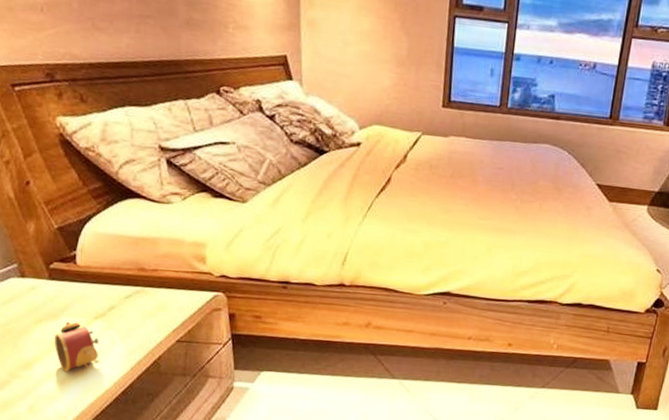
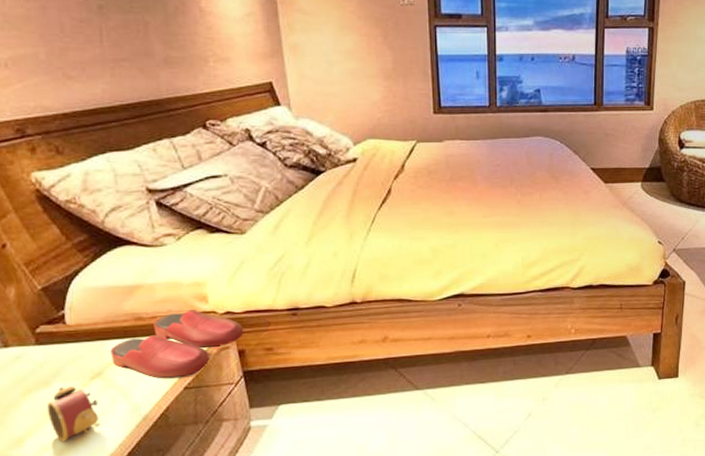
slippers: none [113,268,236,330] -> present [110,310,244,378]

